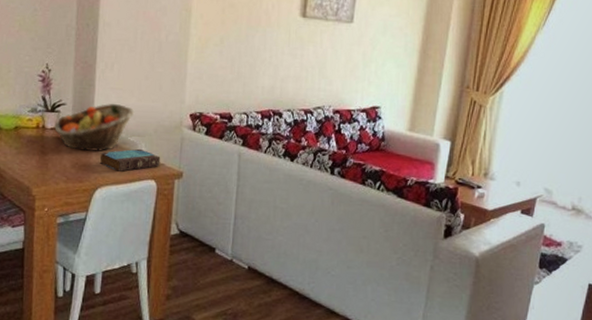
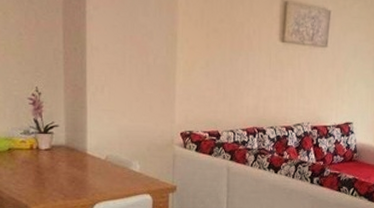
fruit basket: present [54,104,135,151] -> none [49,125,127,170]
book: present [100,148,161,172] -> none [95,166,155,188]

